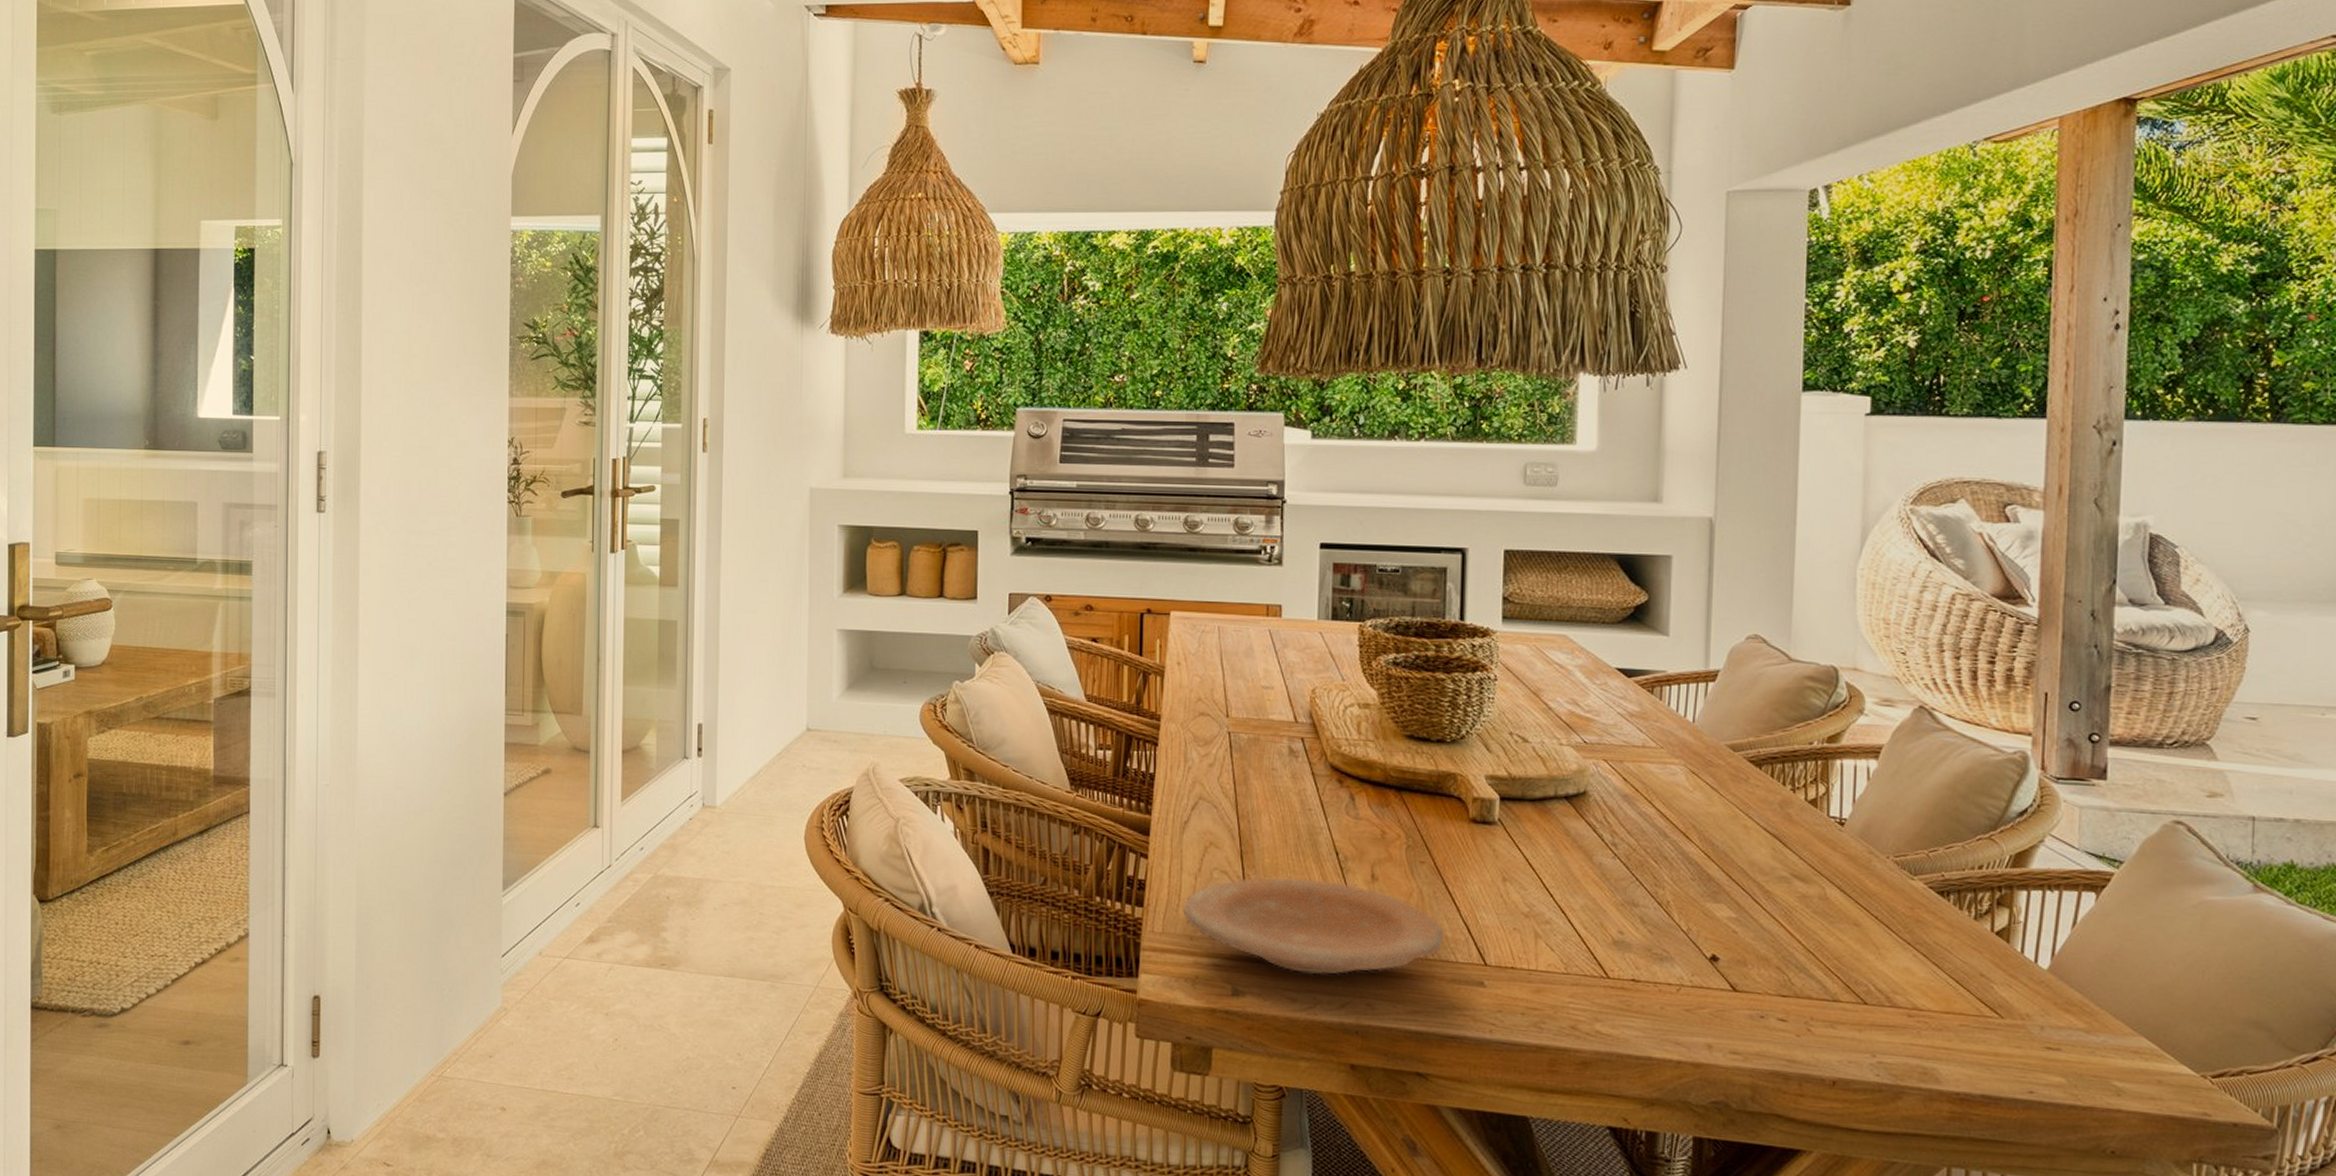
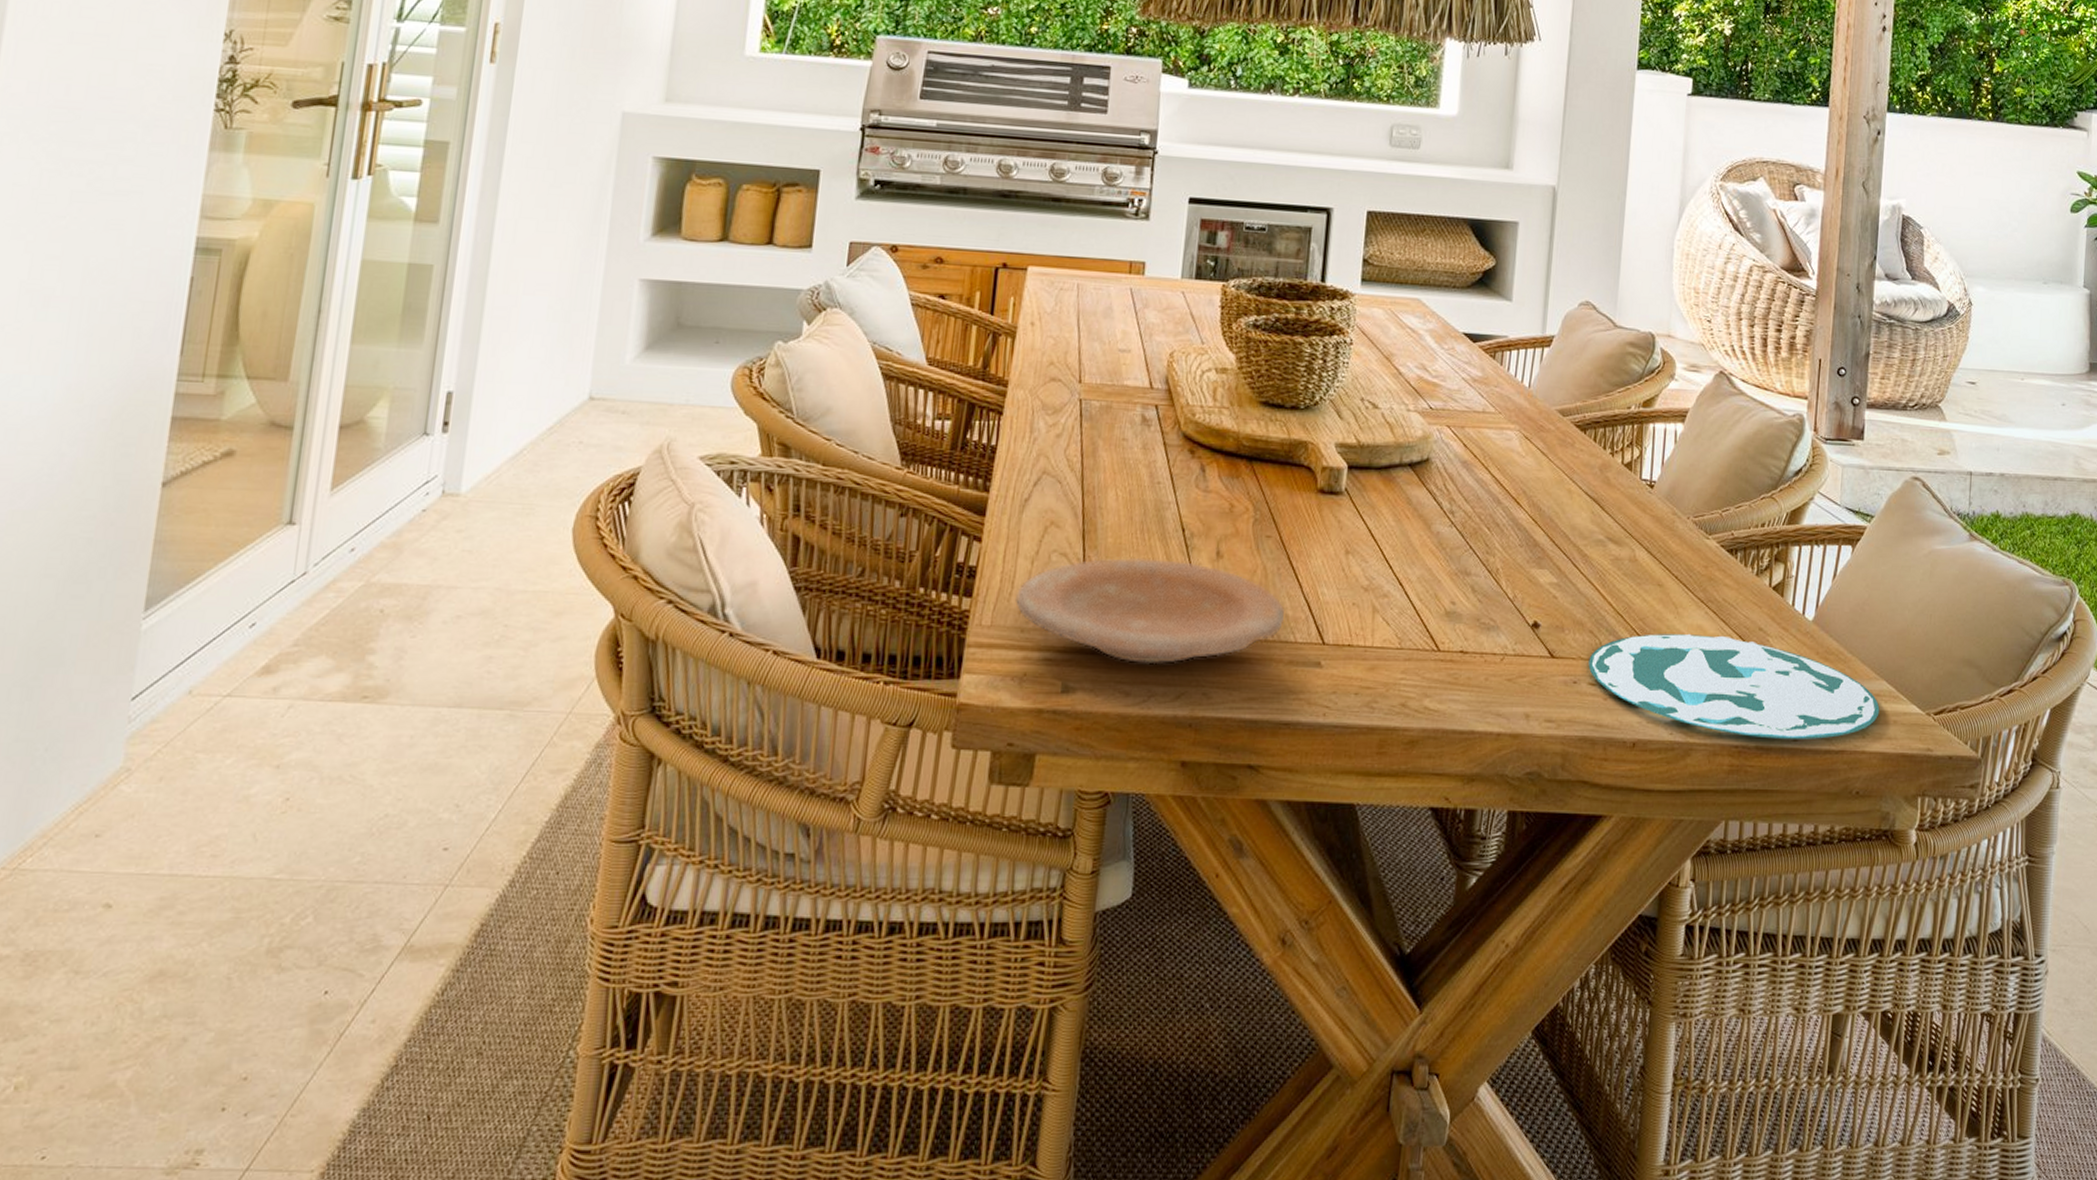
plate: none [1776,973,2139,1093] -> present [1588,634,1880,739]

